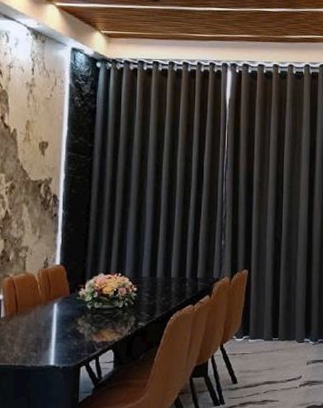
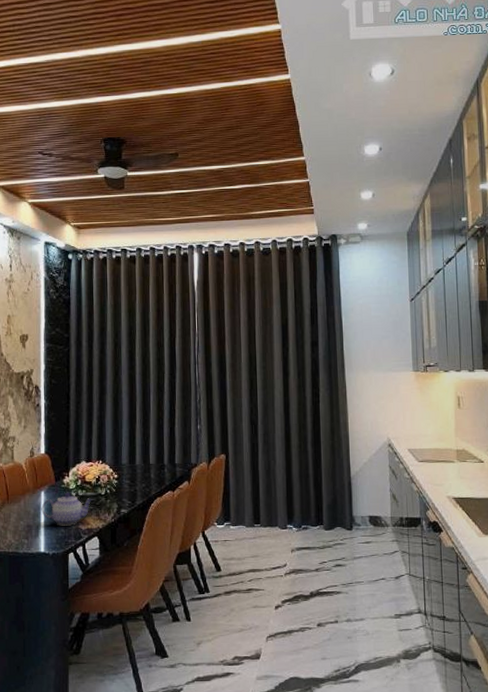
teapot: none [53,304,110,339] -> present [41,492,93,526]

